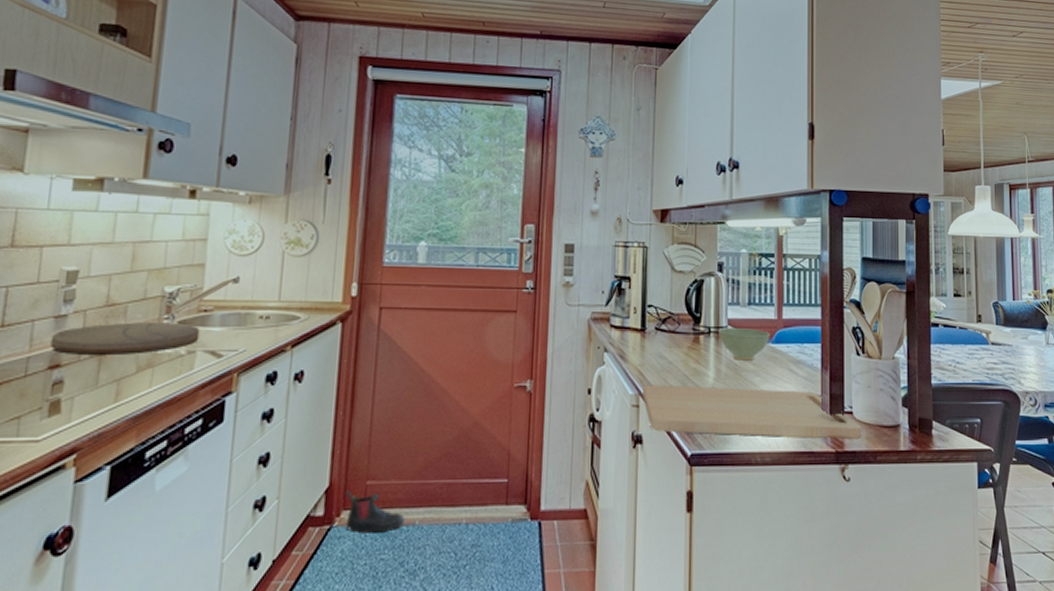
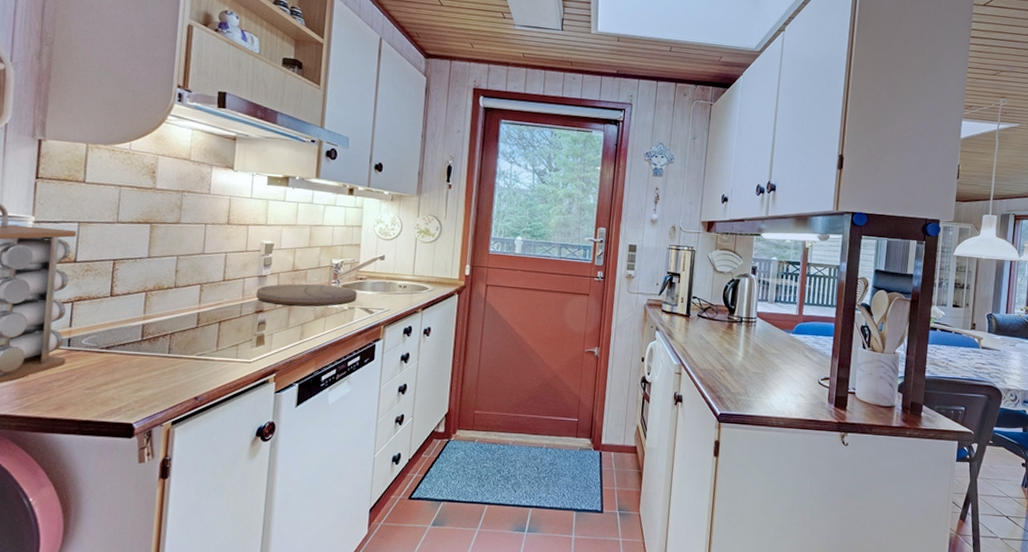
boot: present [344,490,405,534] -> none [459,415,502,448]
cutting board: present [642,385,862,440] -> none [684,358,862,415]
bowl: present [718,327,770,361] -> none [748,318,791,346]

